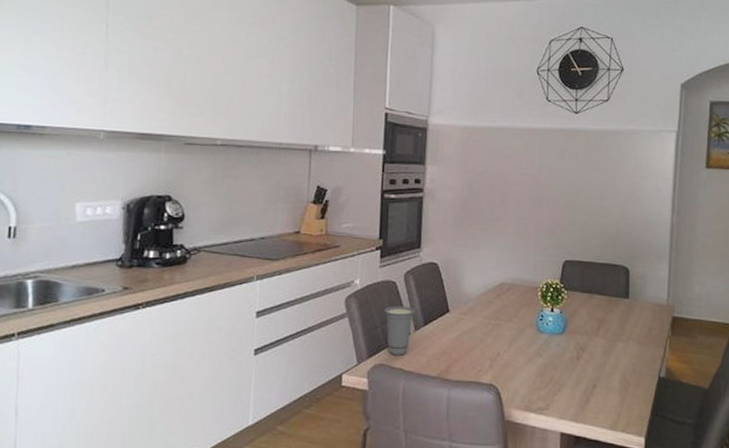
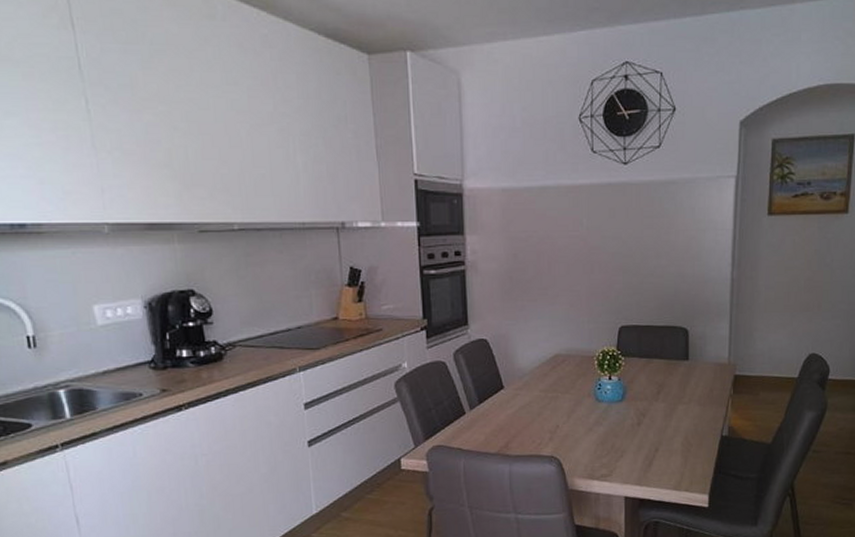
cup: present [384,306,416,355] -> none [436,386,469,436]

